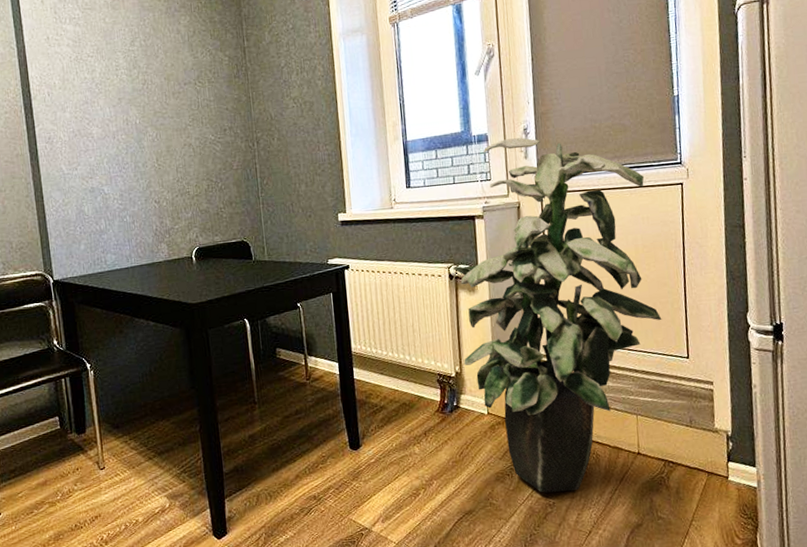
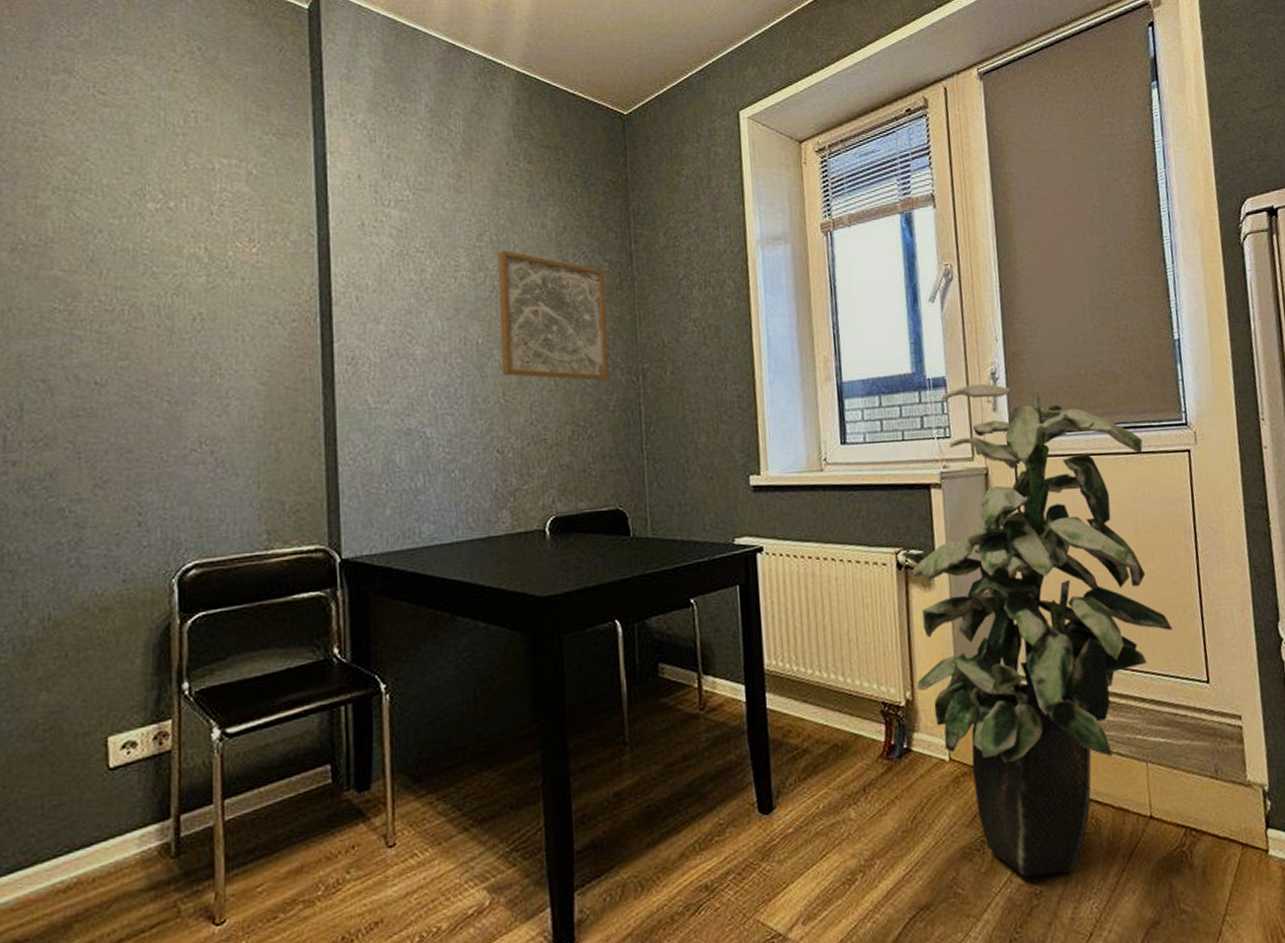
wall art: none [146,51,233,148] -> present [498,249,609,382]

